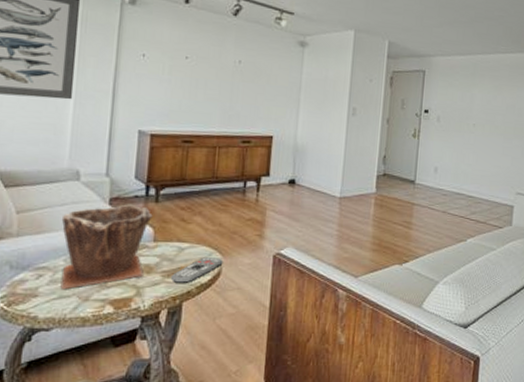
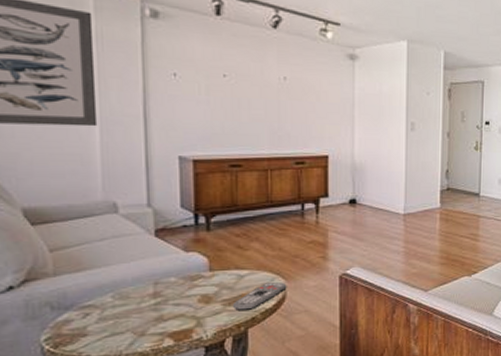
plant pot: present [60,204,153,290] -> none [102,234,205,327]

